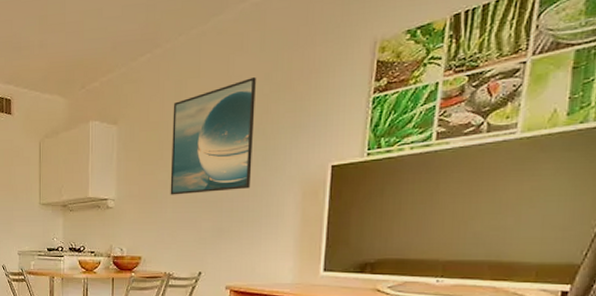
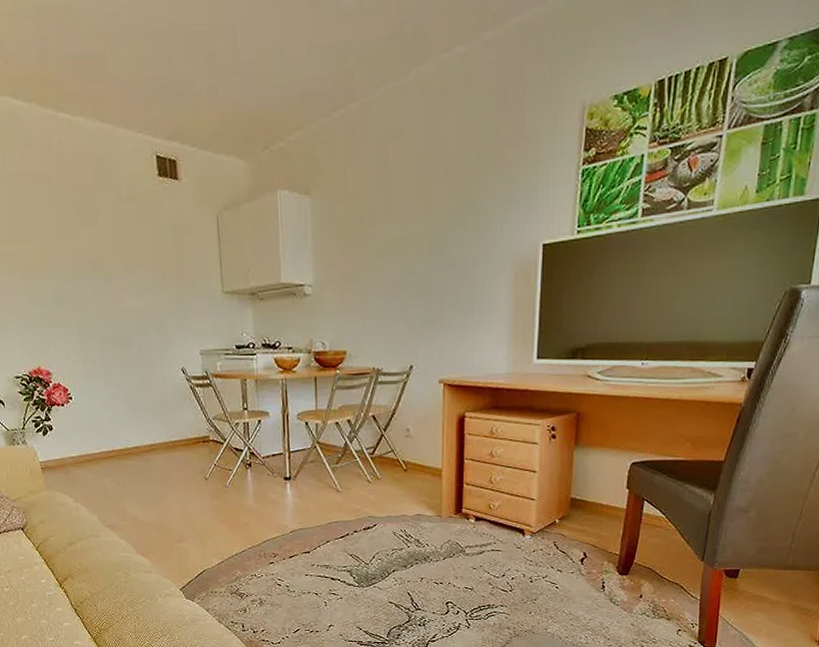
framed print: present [170,77,256,195] -> none [373,142,463,279]

